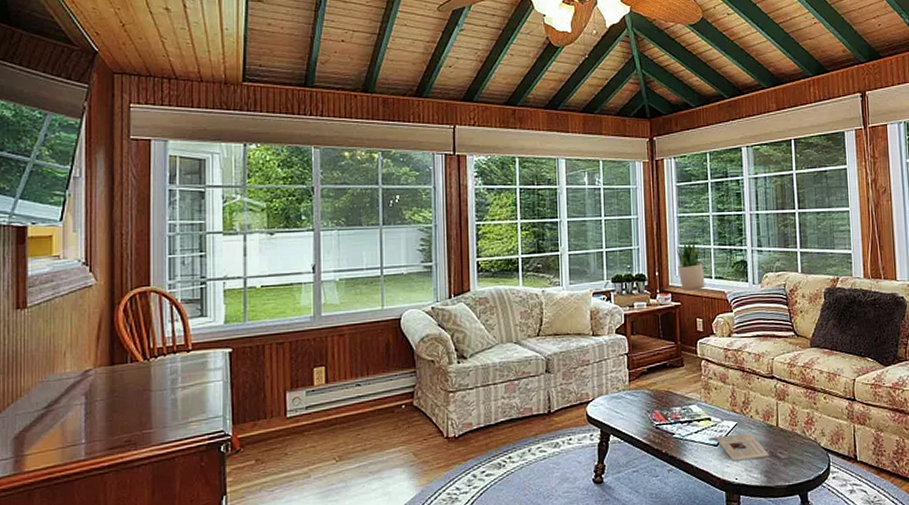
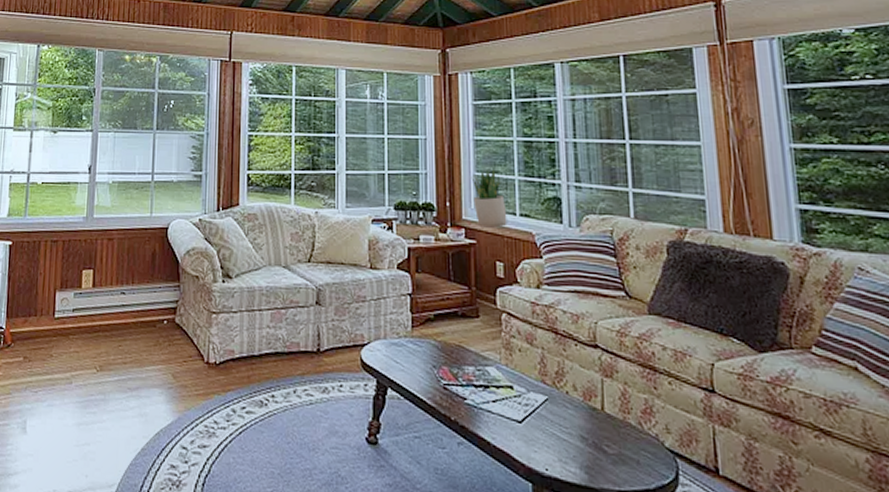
magazine: present [708,433,770,461] -> none [510,410,593,449]

